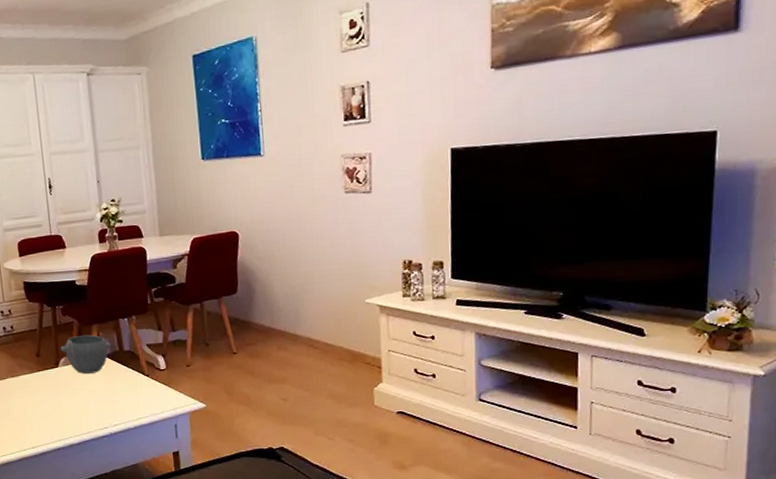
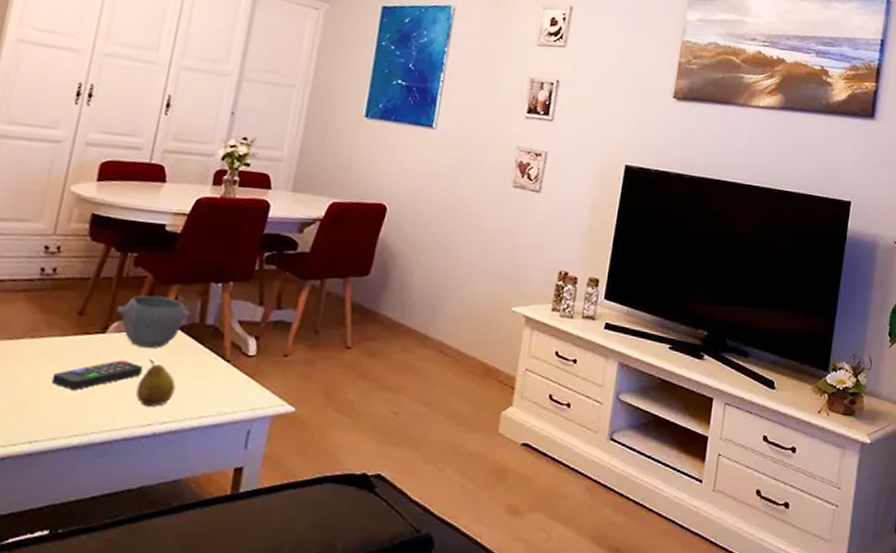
remote control: none [33,384,91,409] -> present [51,360,144,390]
fruit: none [89,381,116,416] -> present [135,359,176,408]

